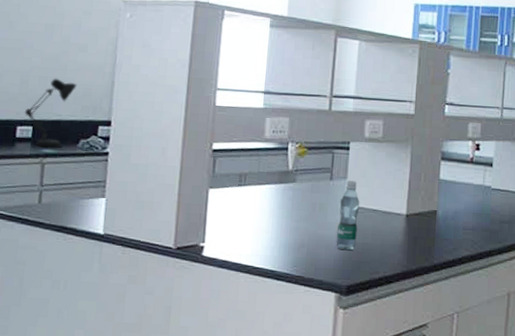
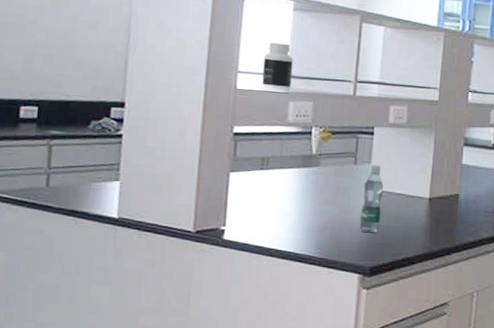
desk lamp: present [24,78,77,148] -> none [28,56,87,129]
medicine bottle: none [239,59,270,110] -> present [261,42,293,94]

